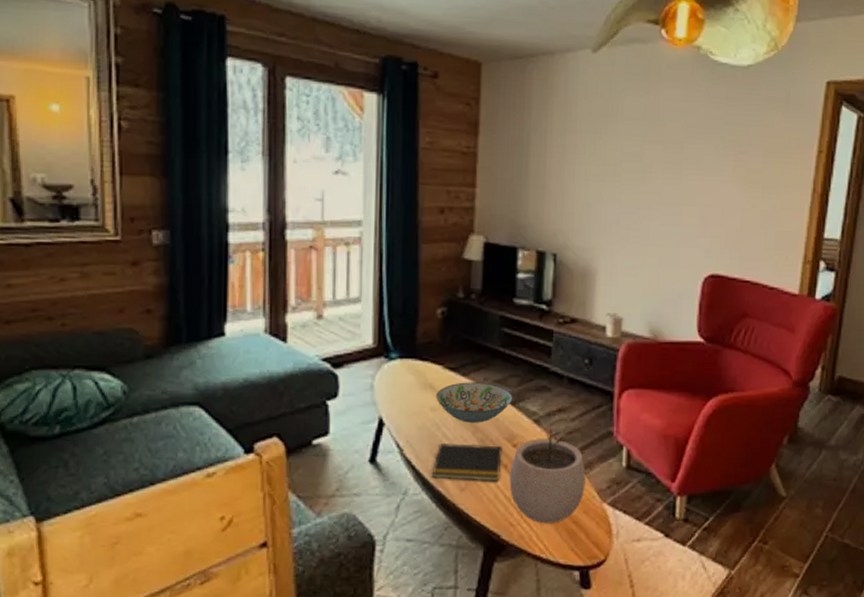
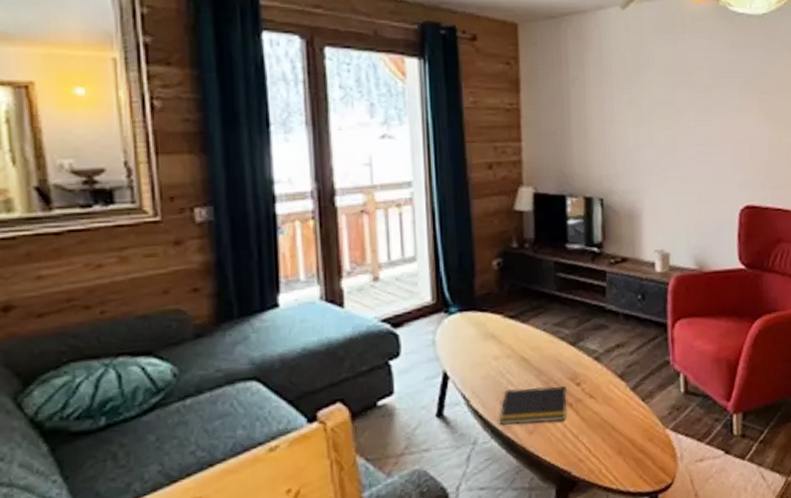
decorative bowl: present [436,382,513,423] -> none [498,326,573,367]
plant pot: present [509,428,586,524] -> none [575,364,648,456]

